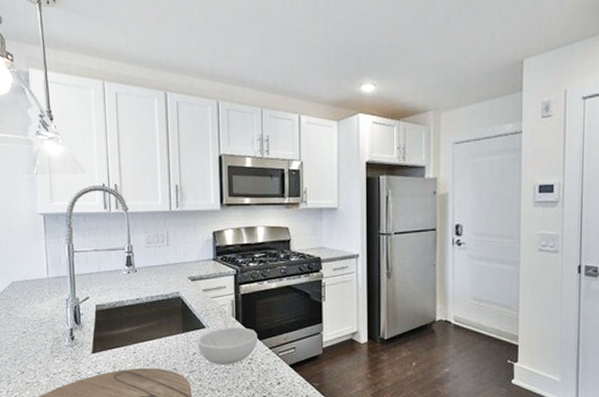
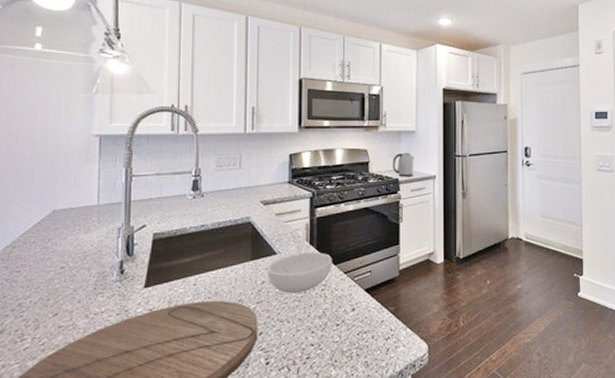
kettle: none [314,230,337,256] -> present [393,152,414,178]

